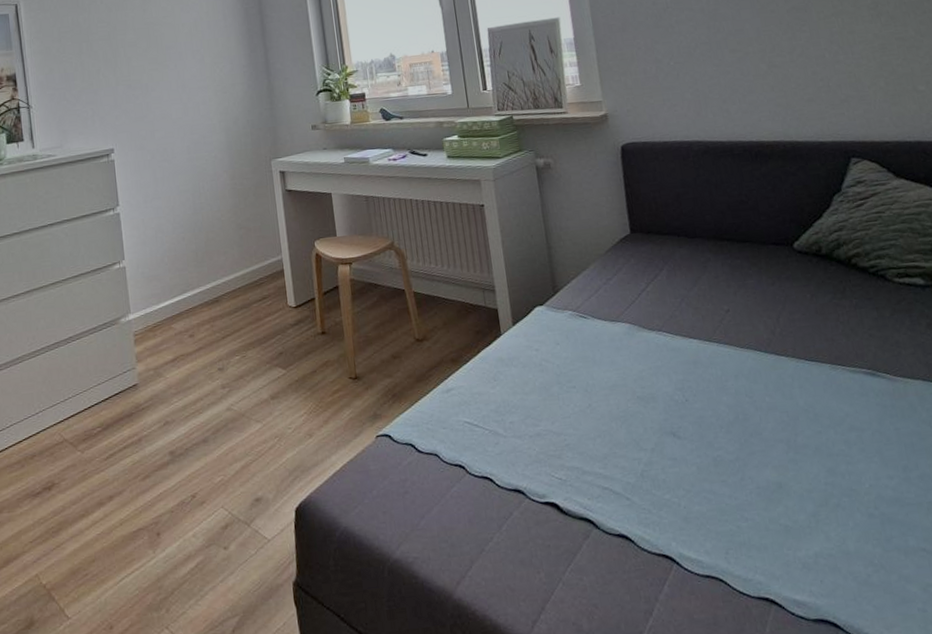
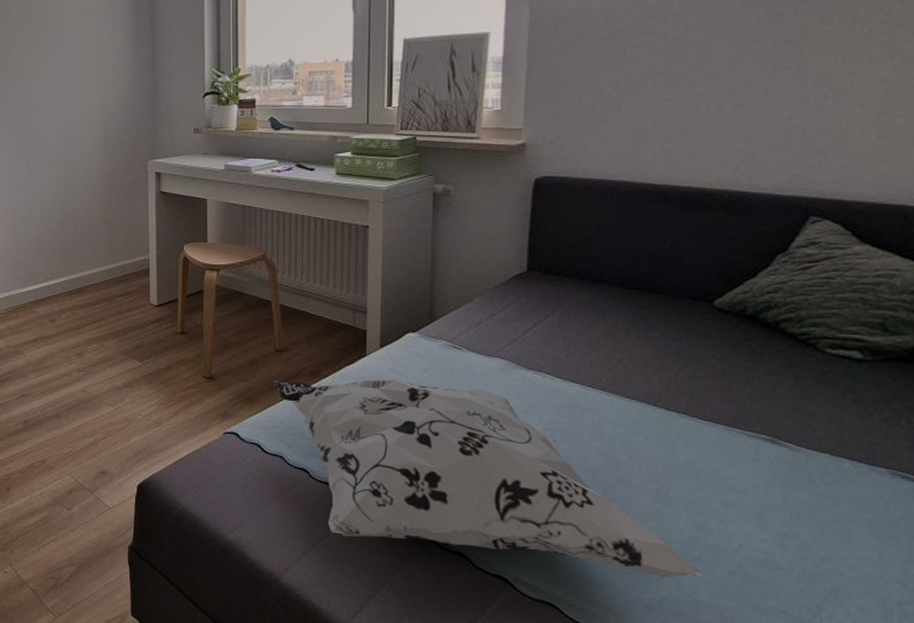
decorative pillow: none [418,356,846,535] -> present [274,379,702,578]

